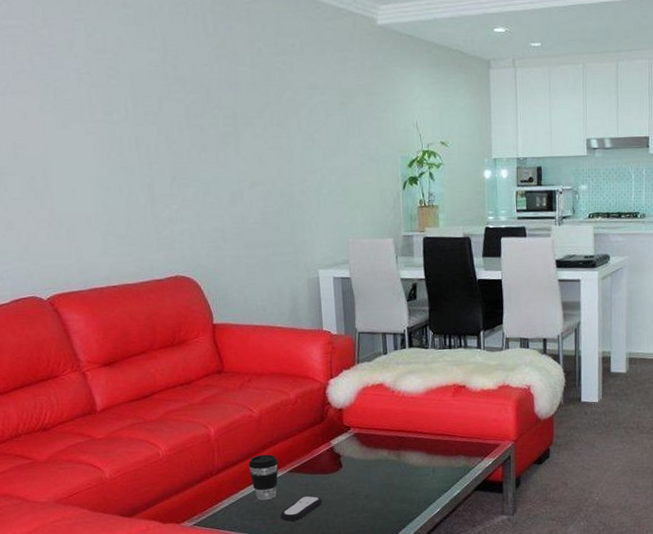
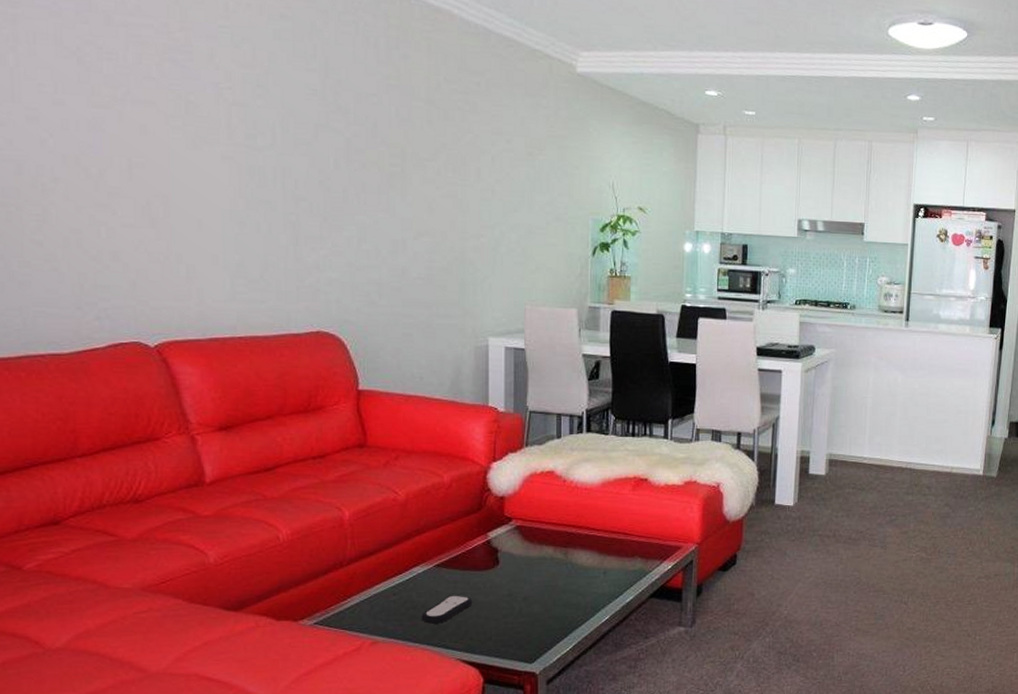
coffee cup: present [248,454,278,501] -> none [387,544,423,598]

